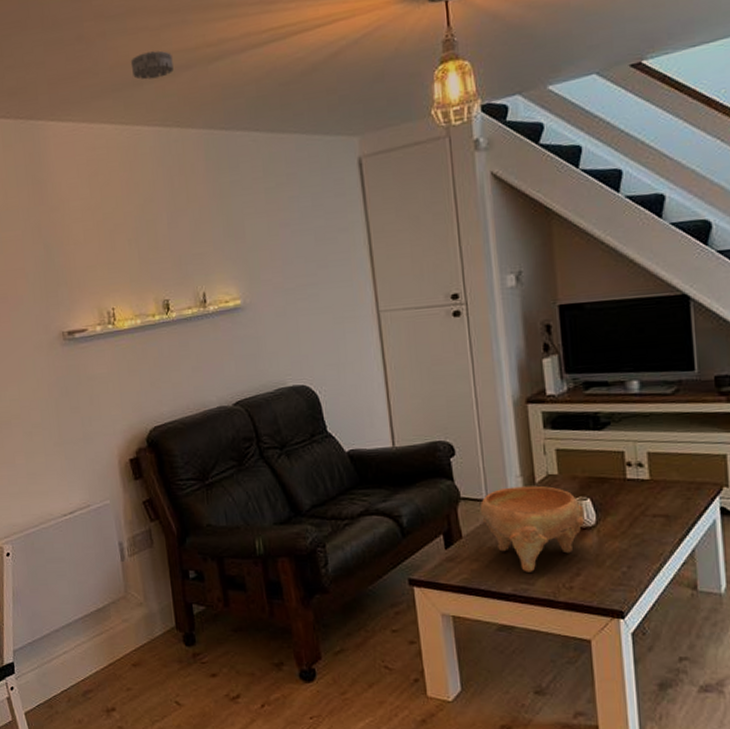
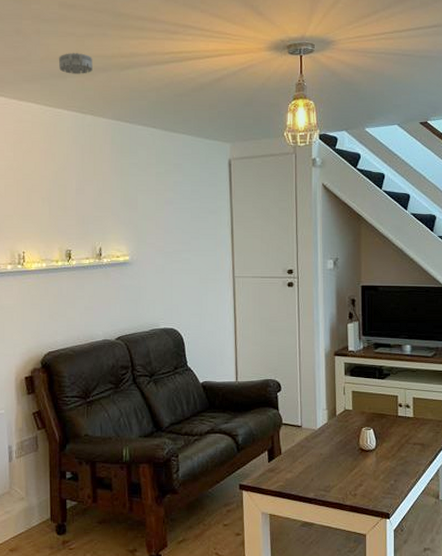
decorative bowl: present [480,485,585,572] -> none [296,417,368,482]

